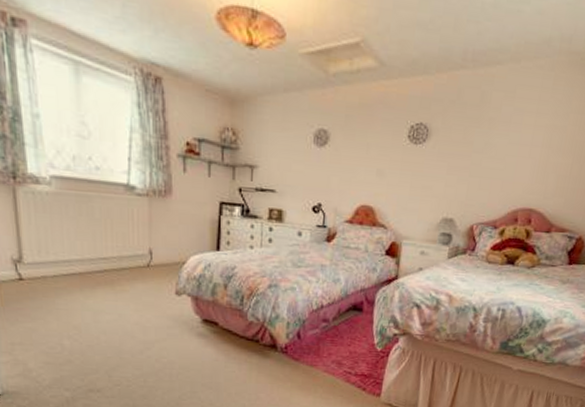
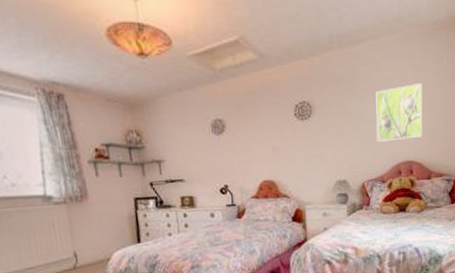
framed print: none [496,120,561,184] -> present [376,82,422,142]

